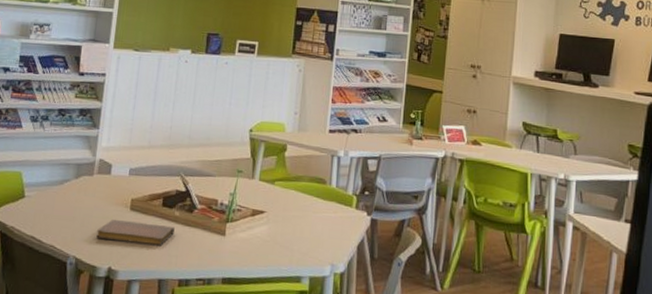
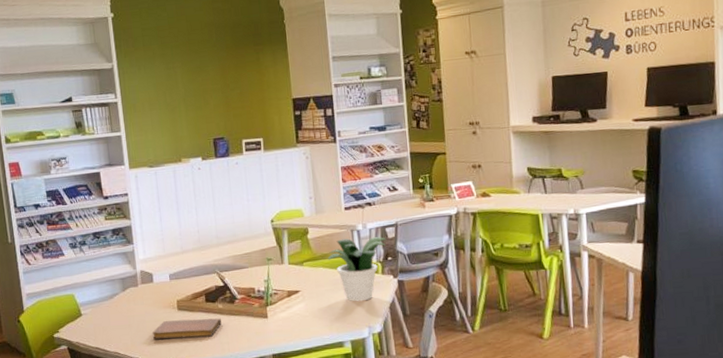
potted plant: none [301,163,367,236] -> present [327,236,387,302]

